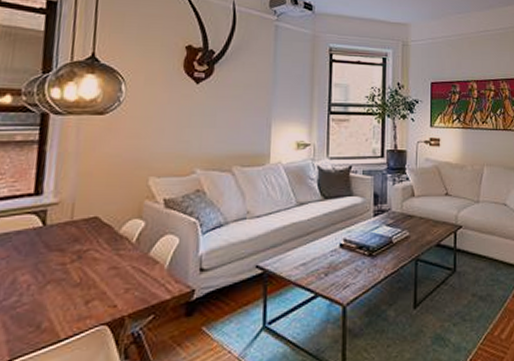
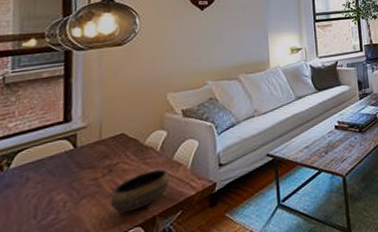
bowl: none [76,264,144,307] -> present [110,169,170,212]

